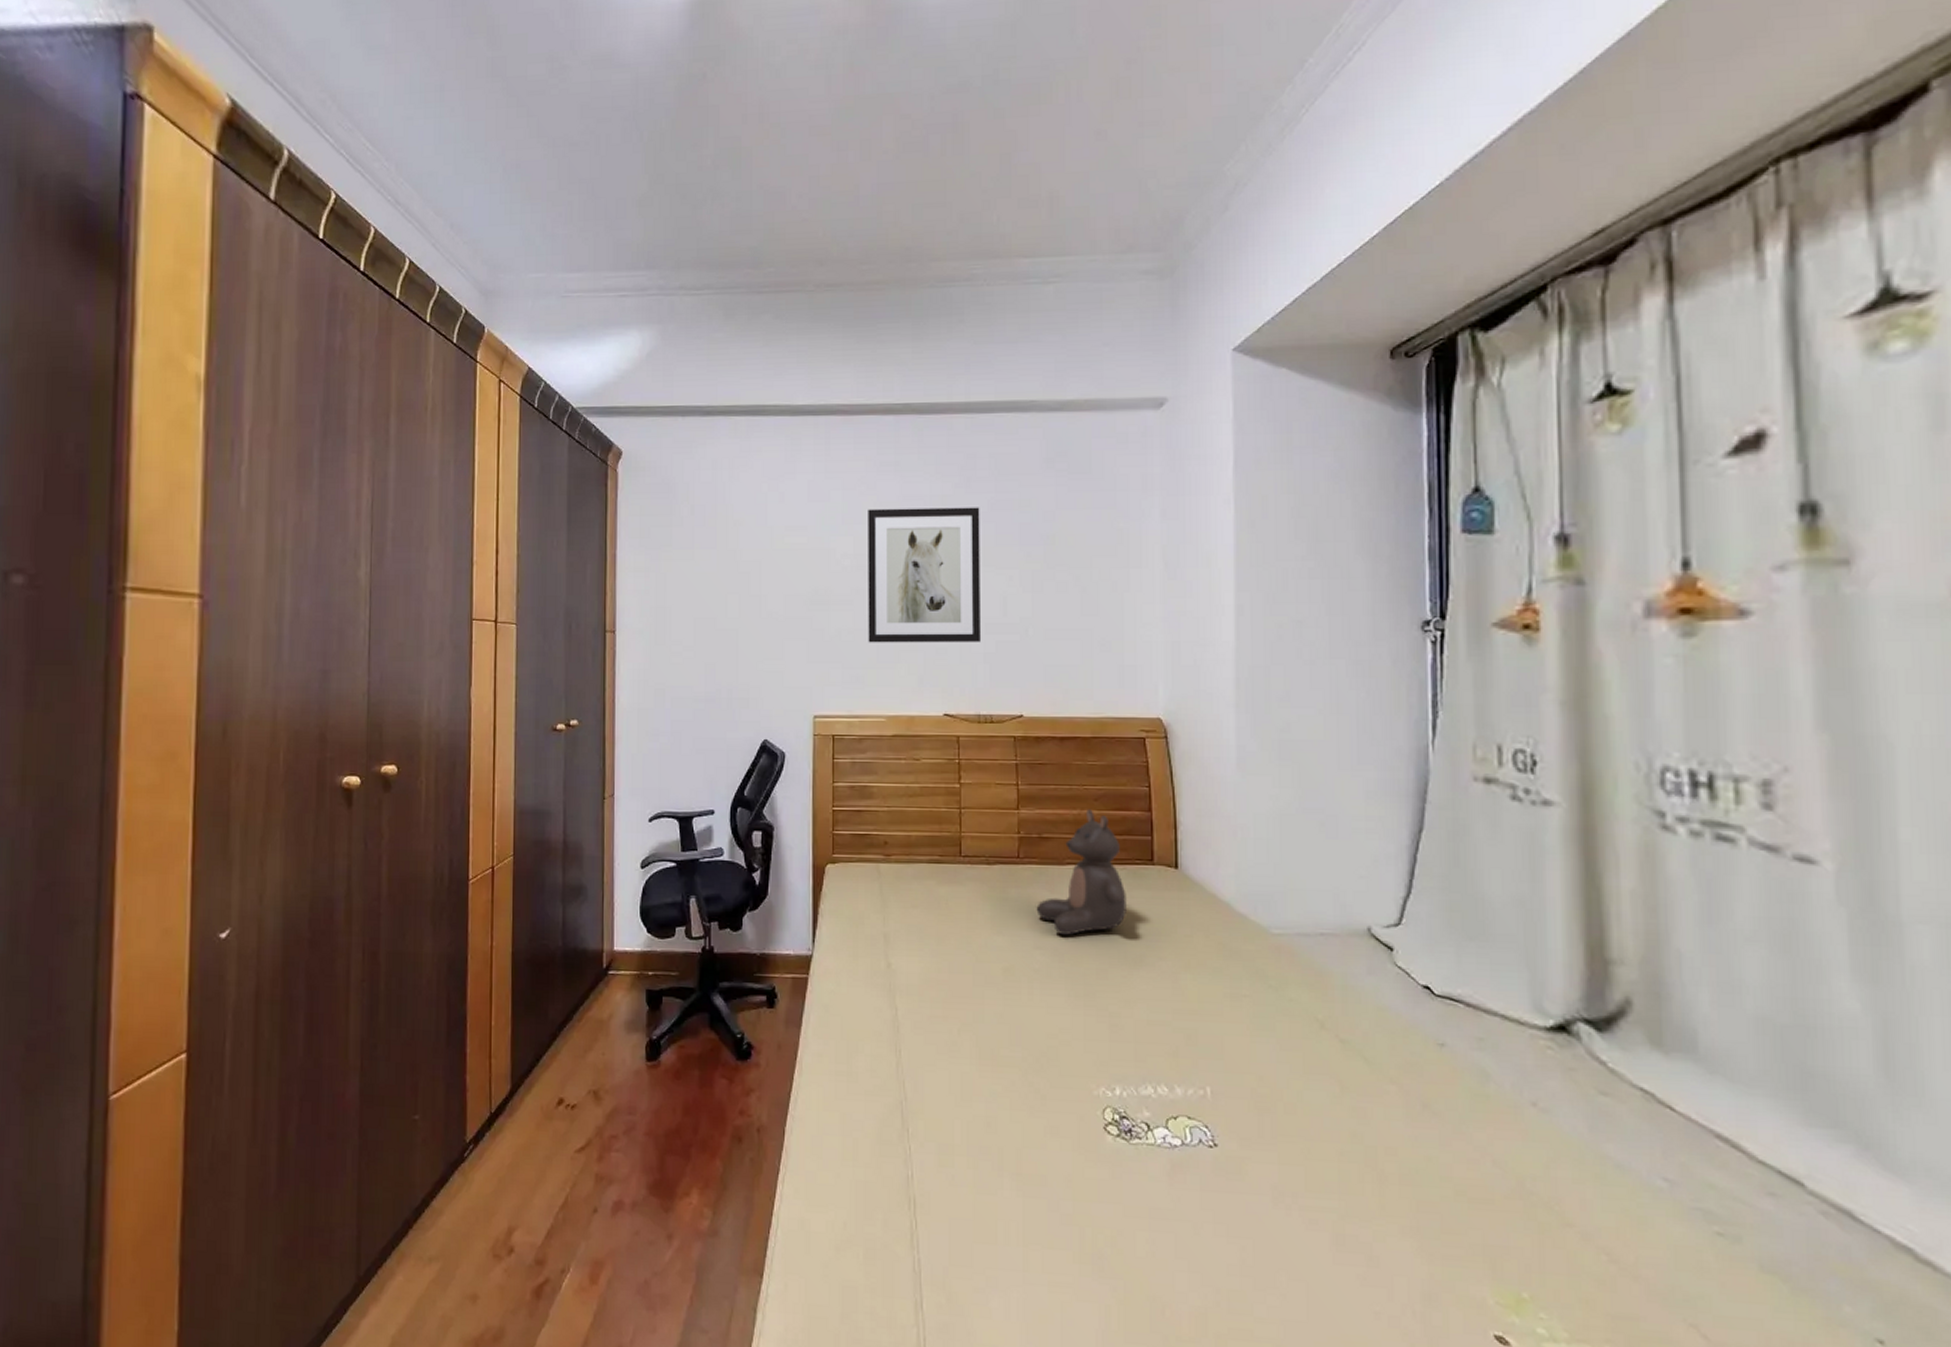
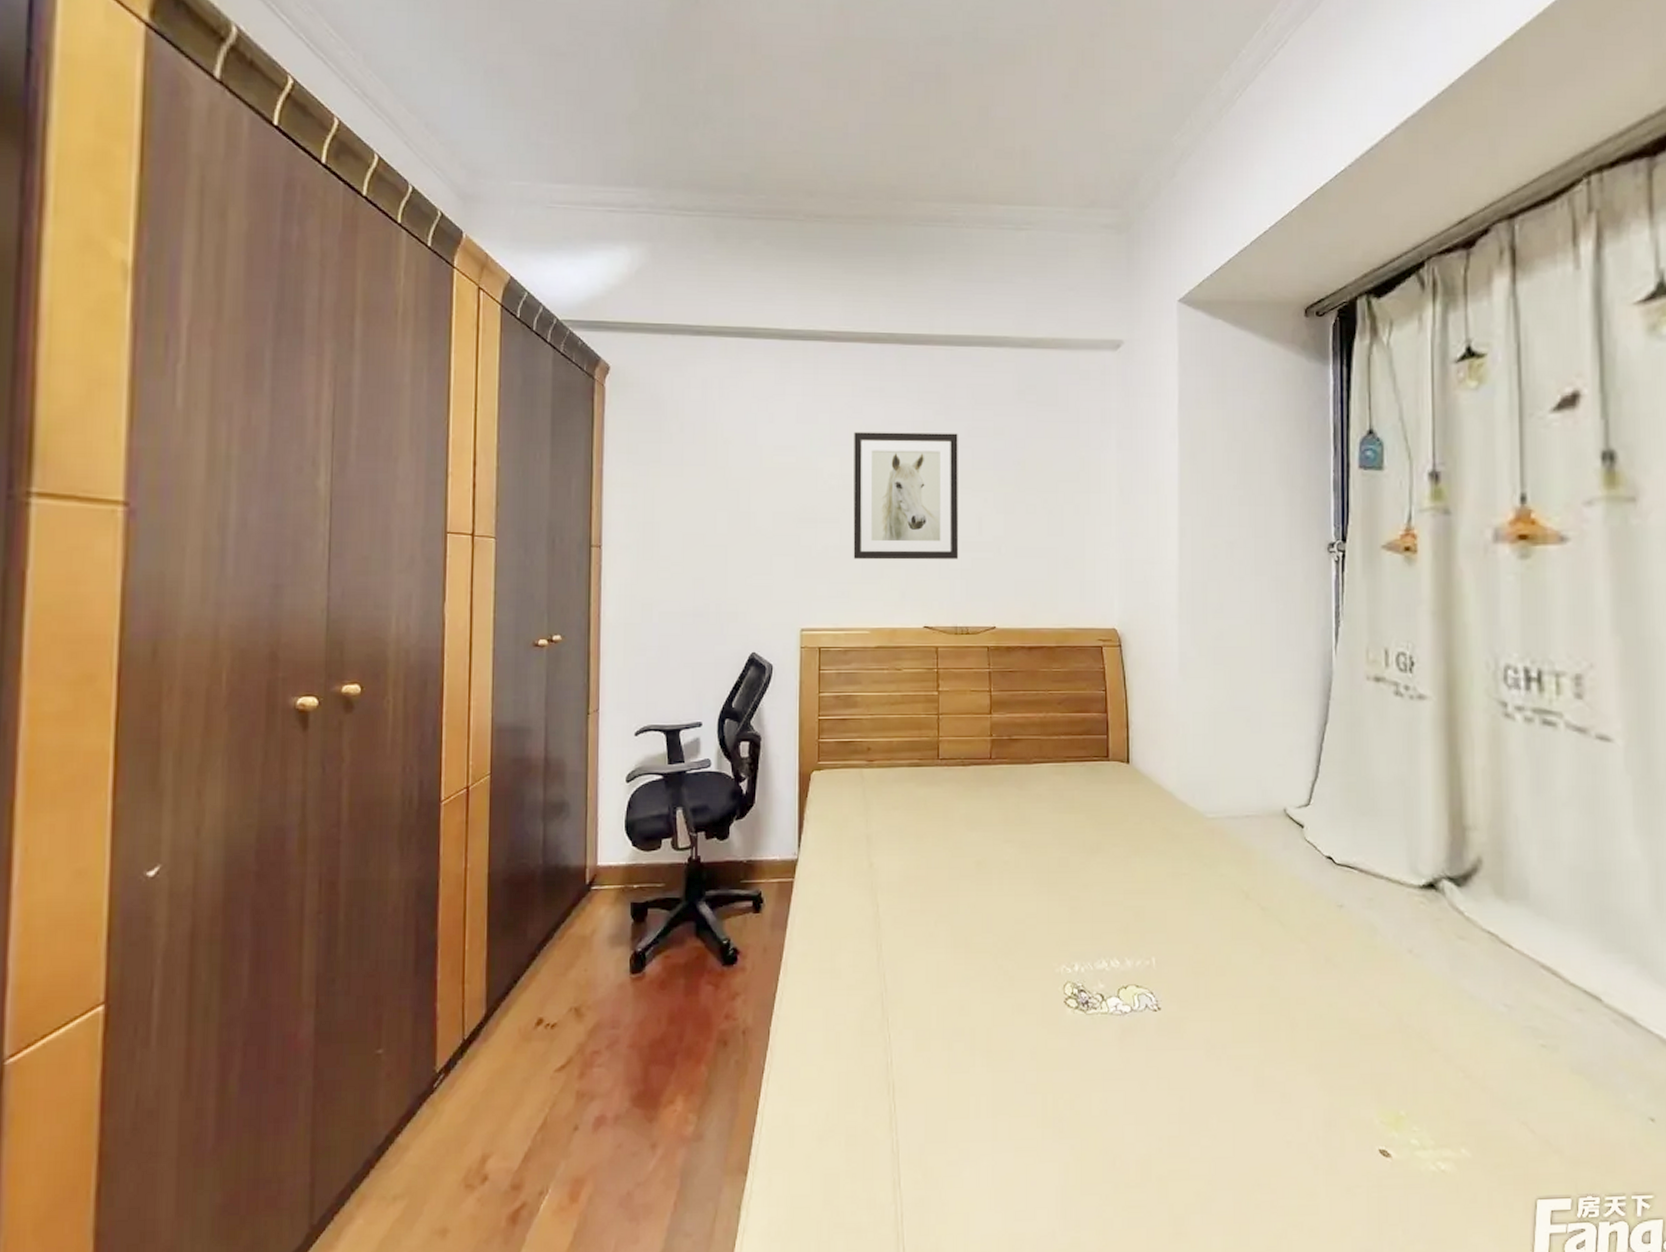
teddy bear: present [1036,809,1127,936] -> none [1006,712,1085,829]

